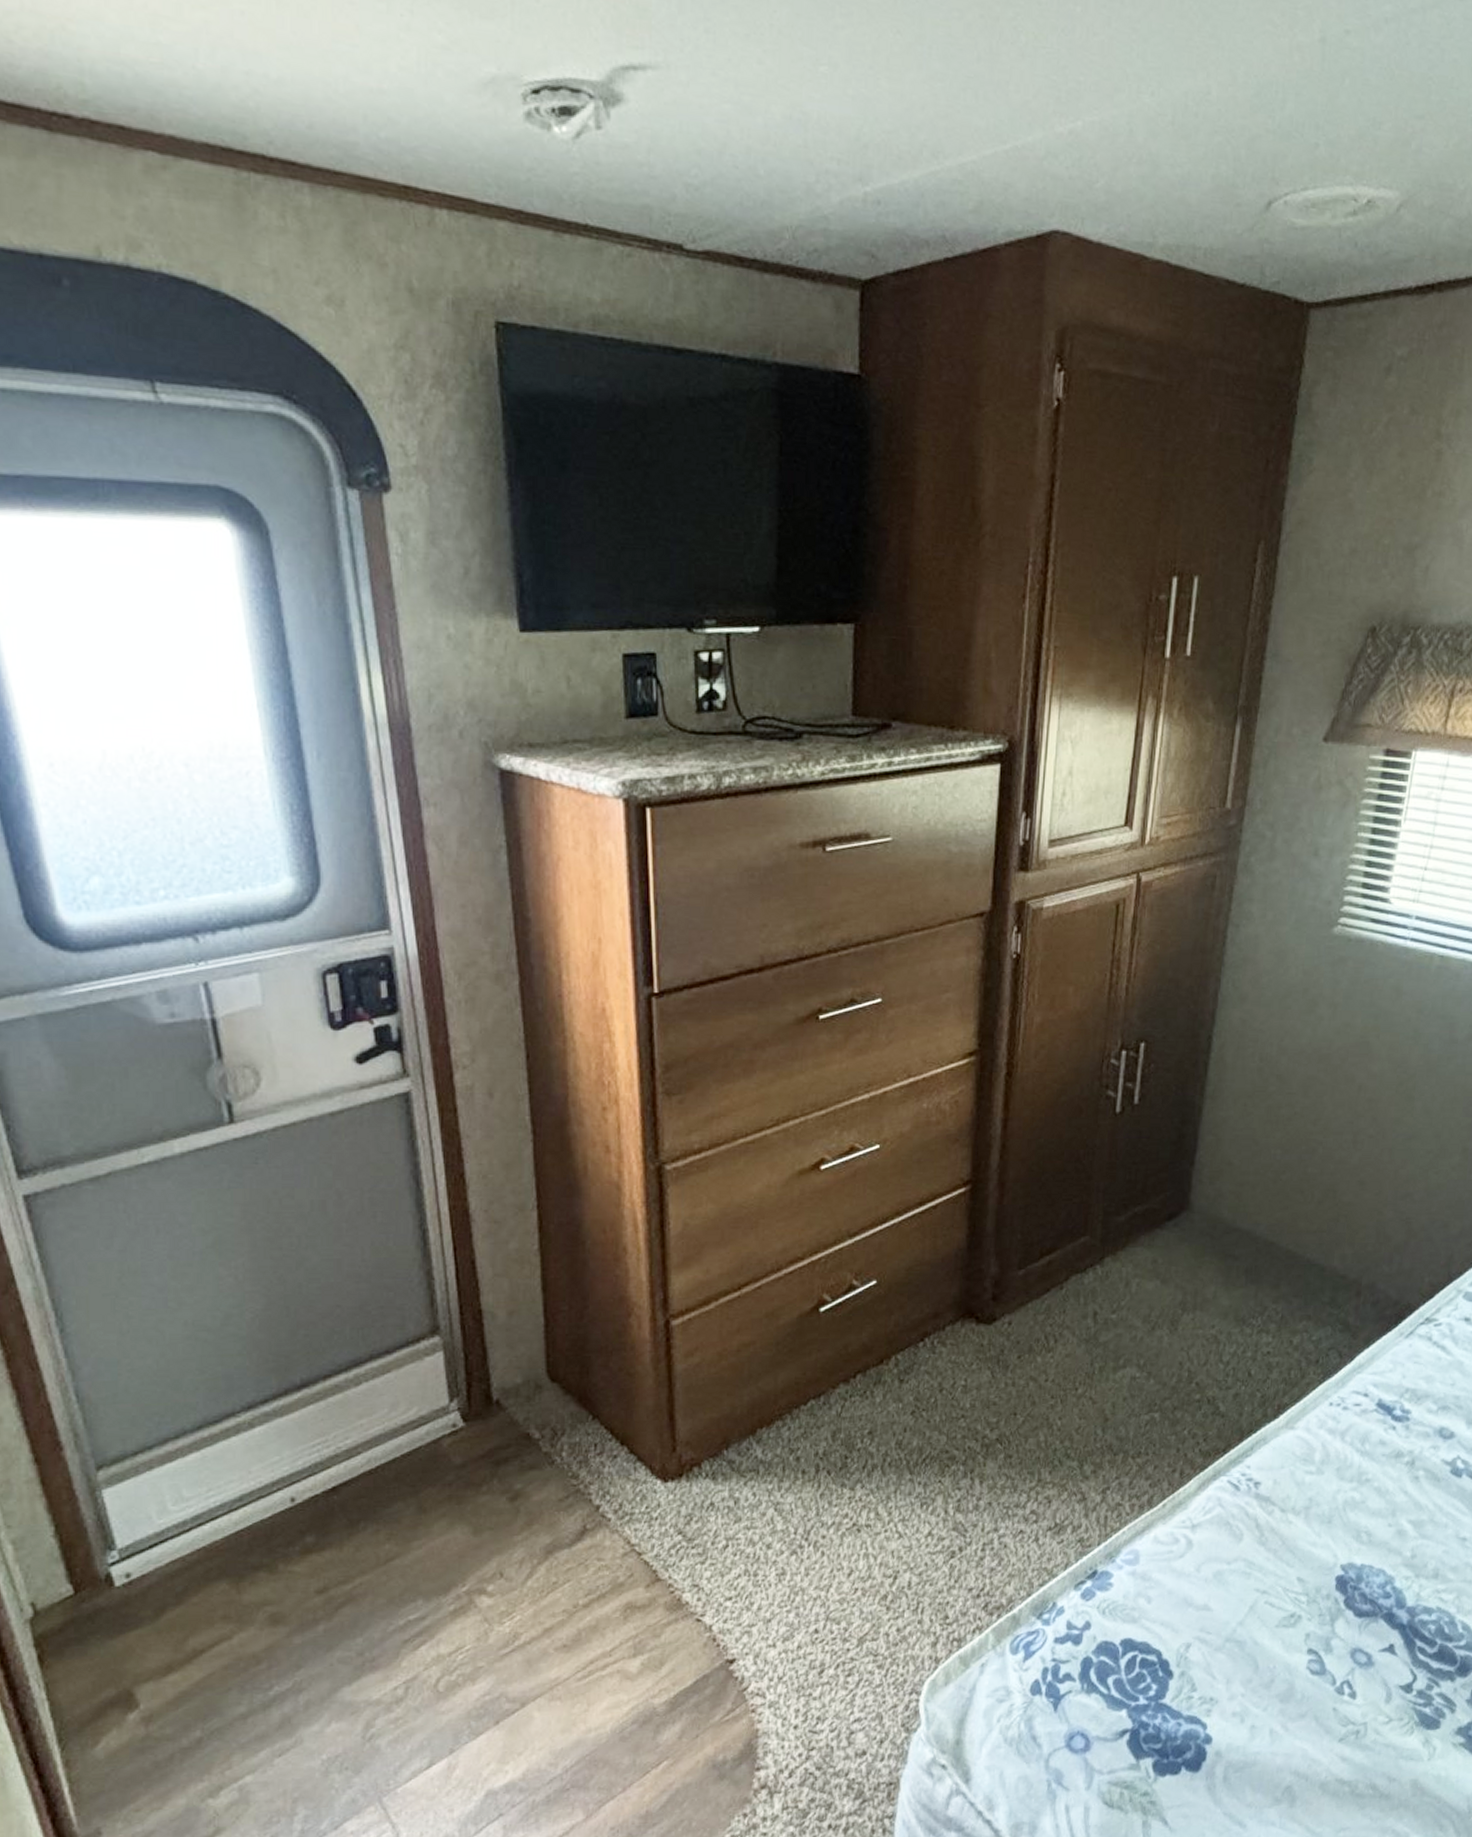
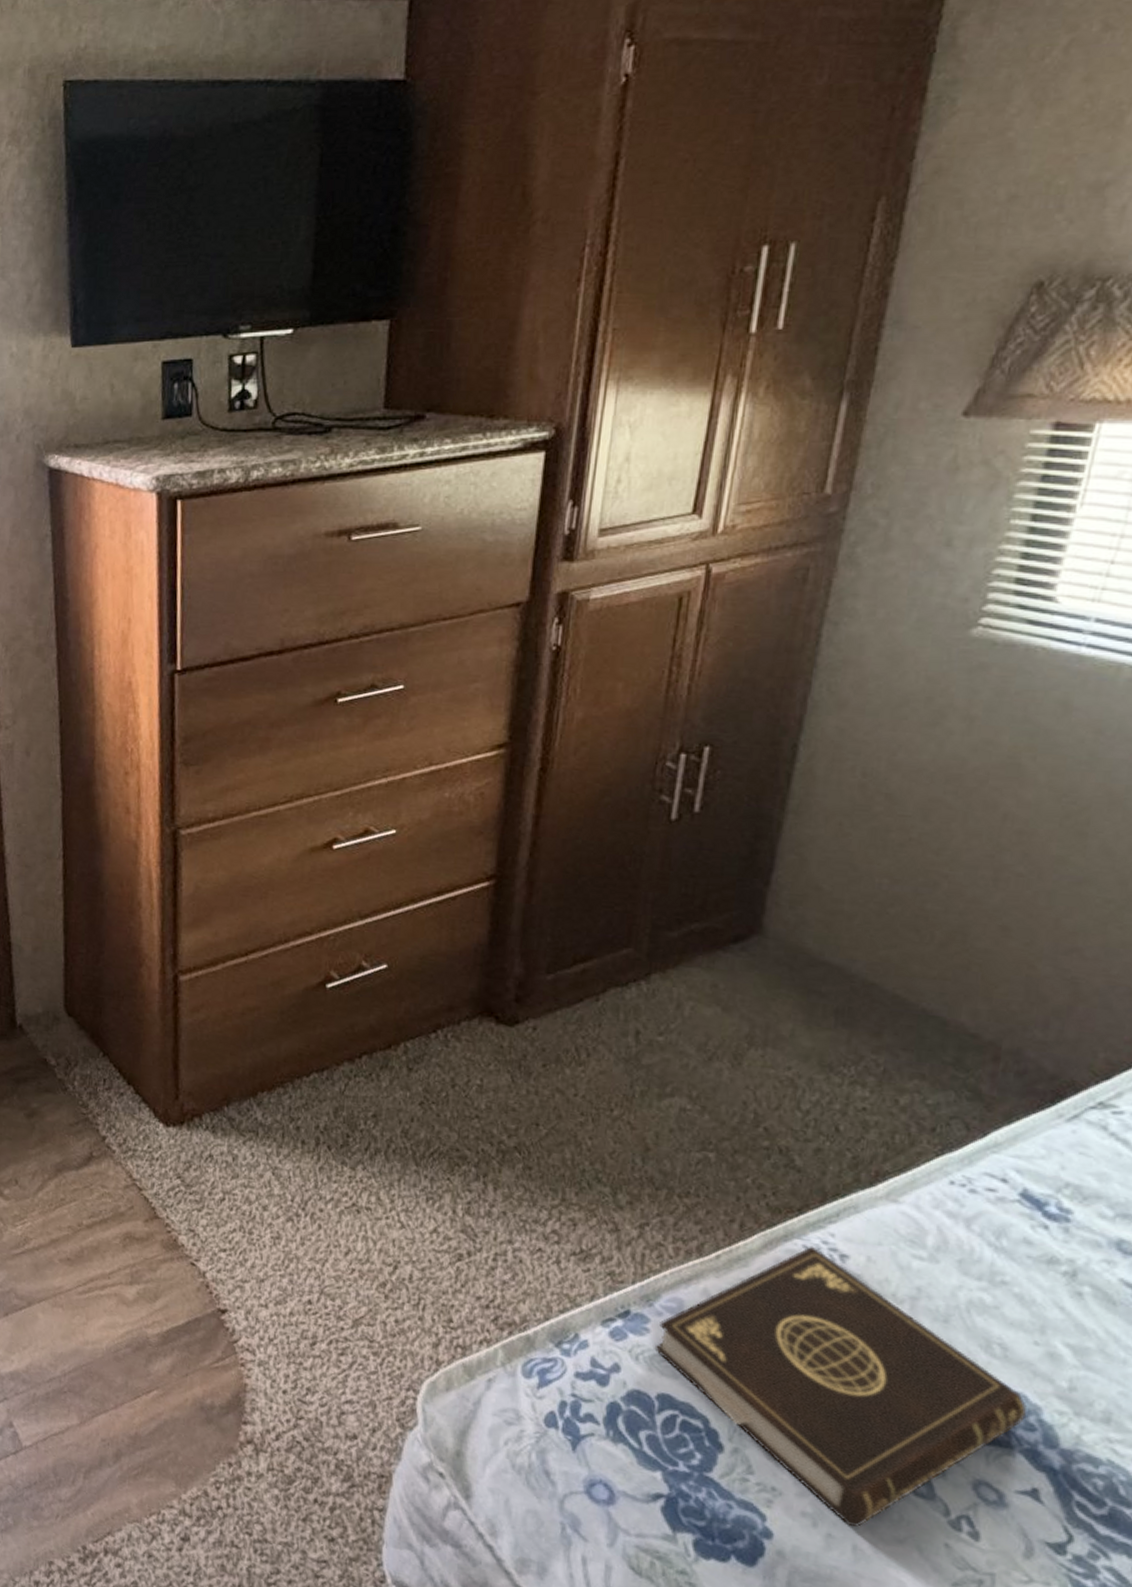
book: none [1117,1480,1385,1715] -> present [654,1245,1027,1527]

